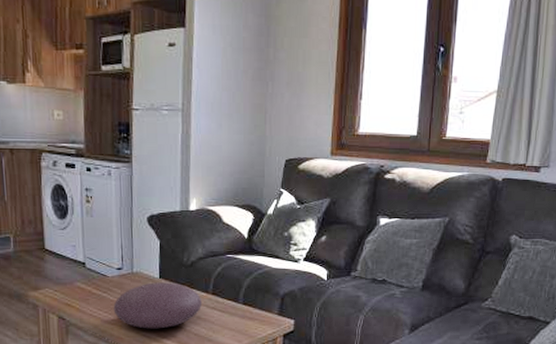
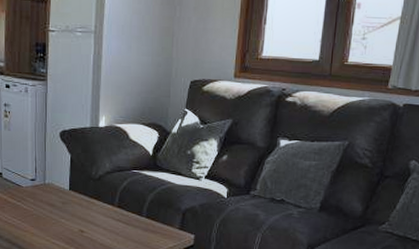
decorative bowl: present [113,282,201,329] -> none [26,194,107,238]

